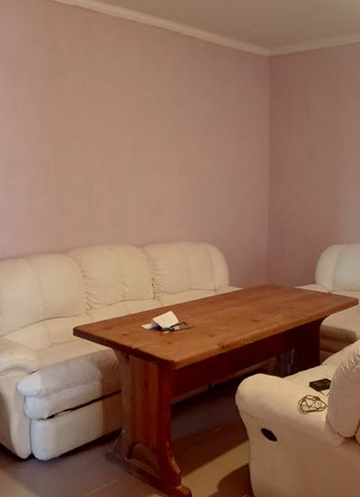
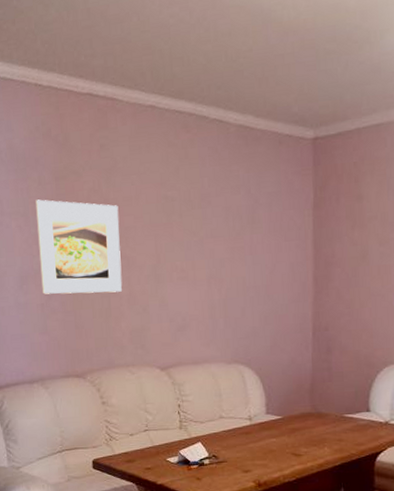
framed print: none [24,95,103,179] -> present [35,199,122,295]

